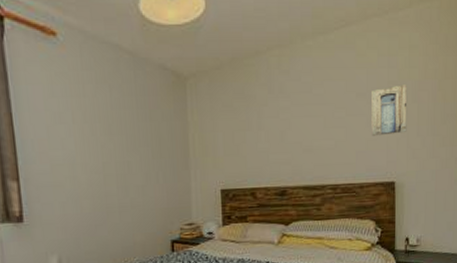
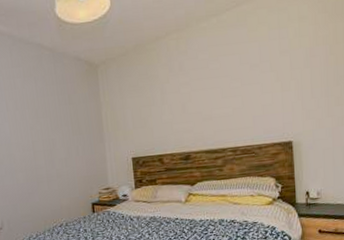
wall art: present [371,85,407,136] -> none [265,52,301,102]

